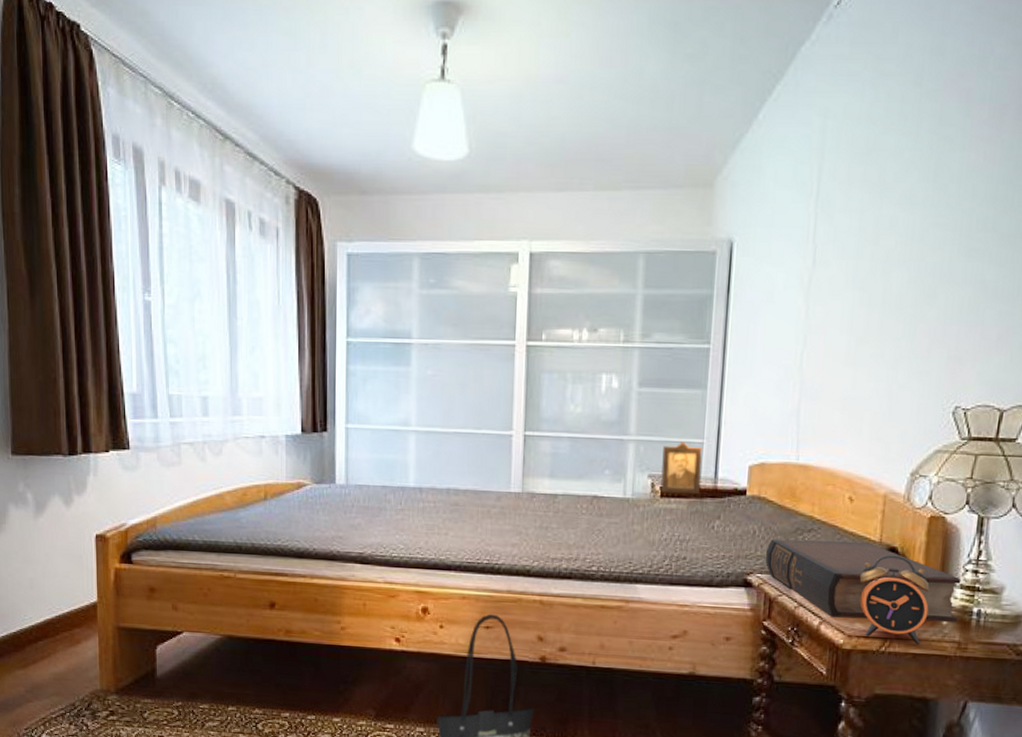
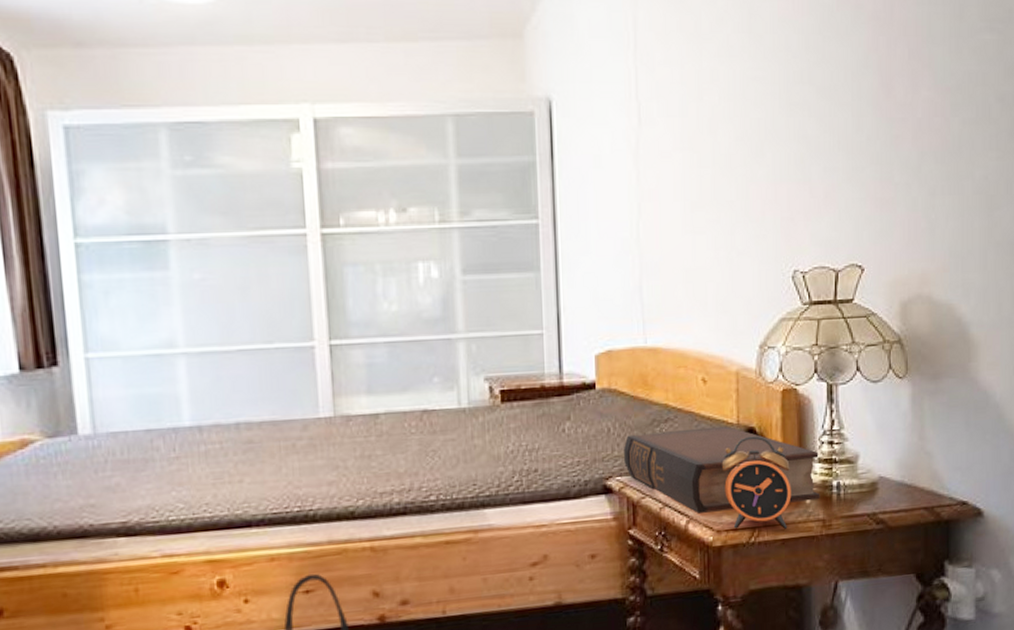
photo frame: present [660,442,702,495] -> none [498,335,546,397]

